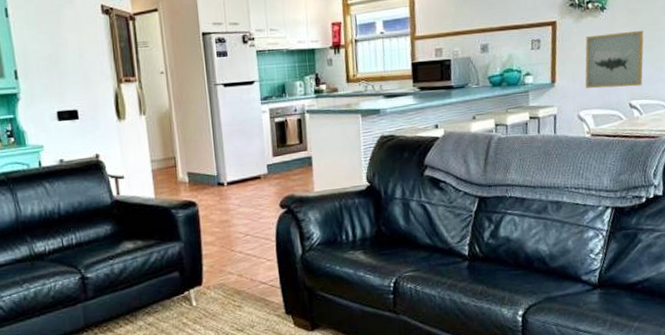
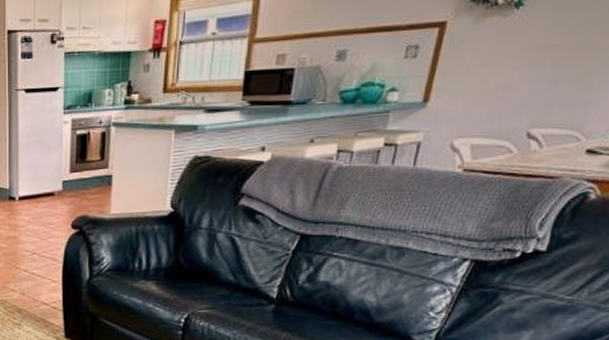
wall art: present [585,30,644,89] -> none [469,35,573,111]

